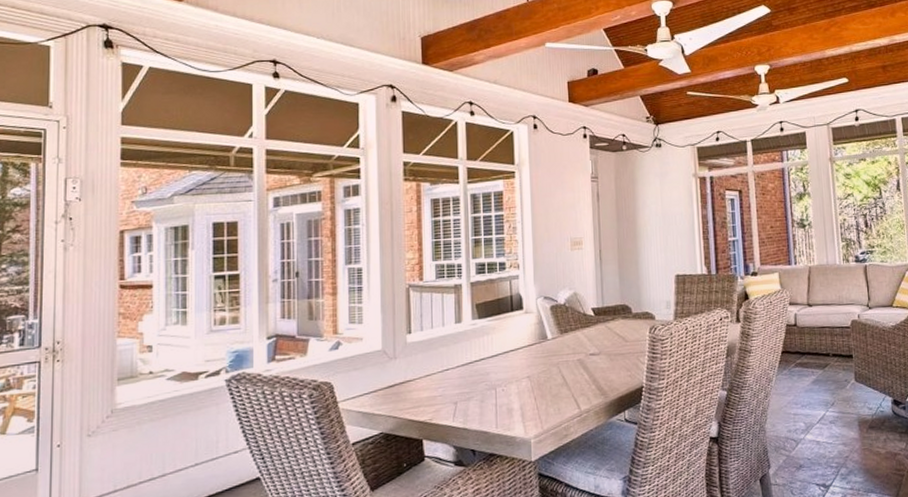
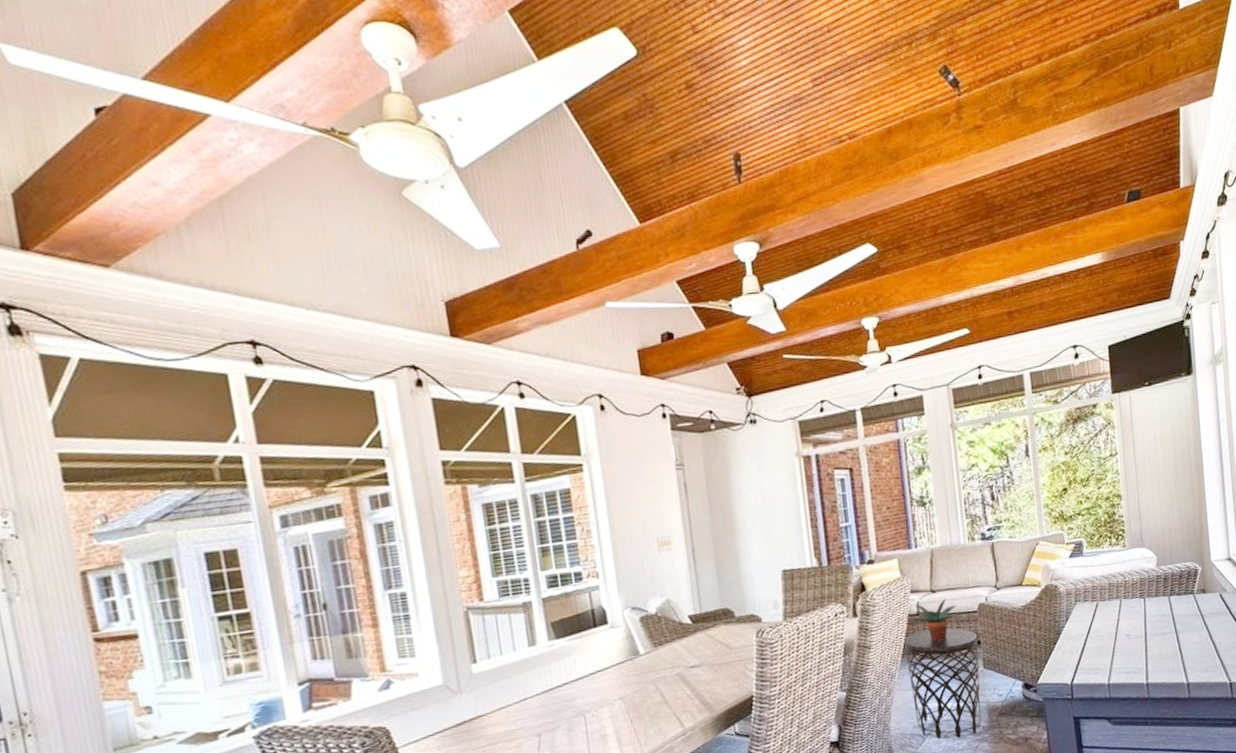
side table: none [782,340,852,446] -> present [904,628,982,739]
potted plant: none [788,312,831,352] -> present [910,597,957,642]

